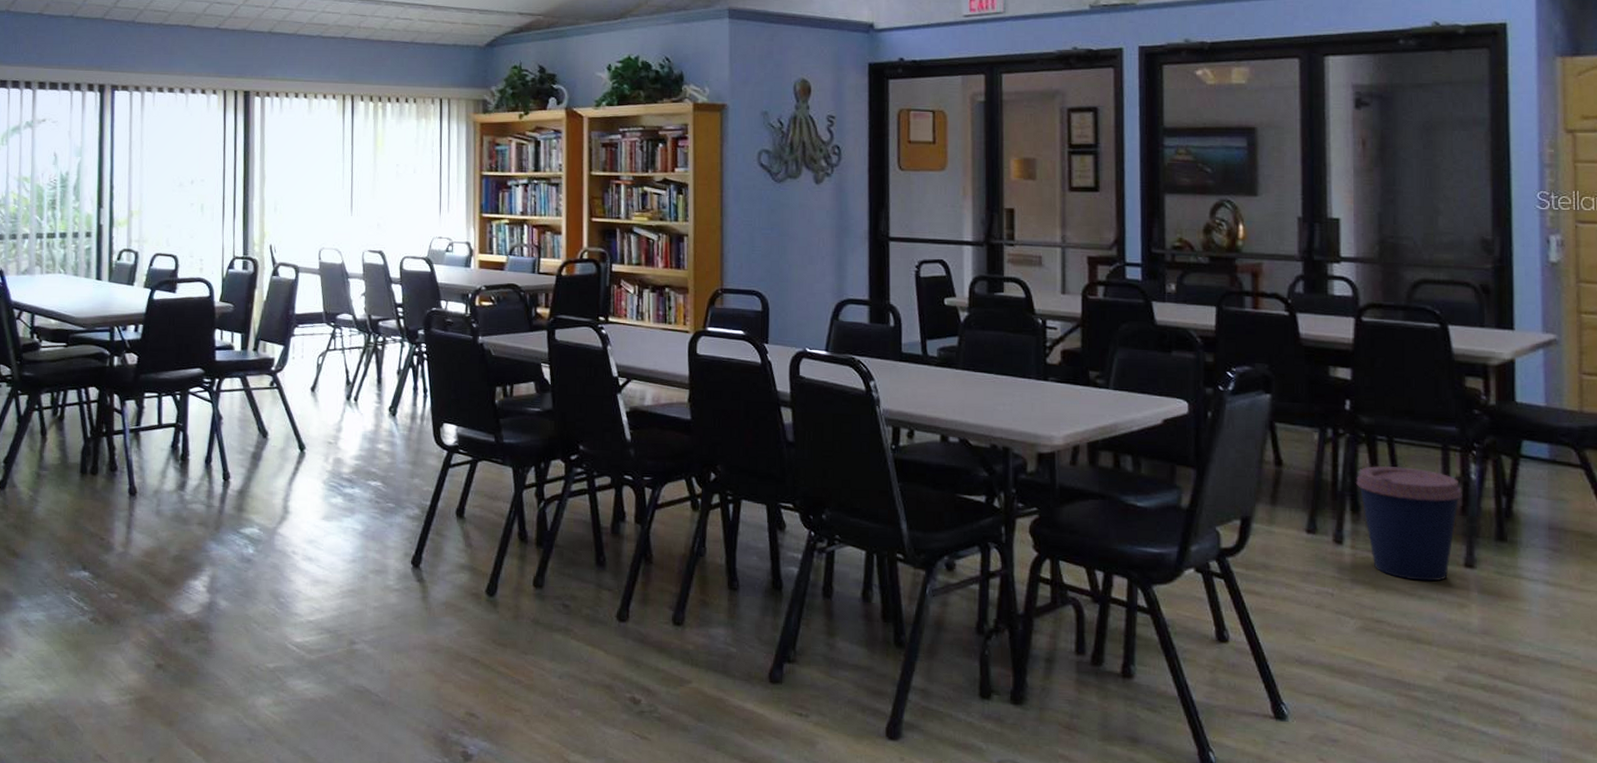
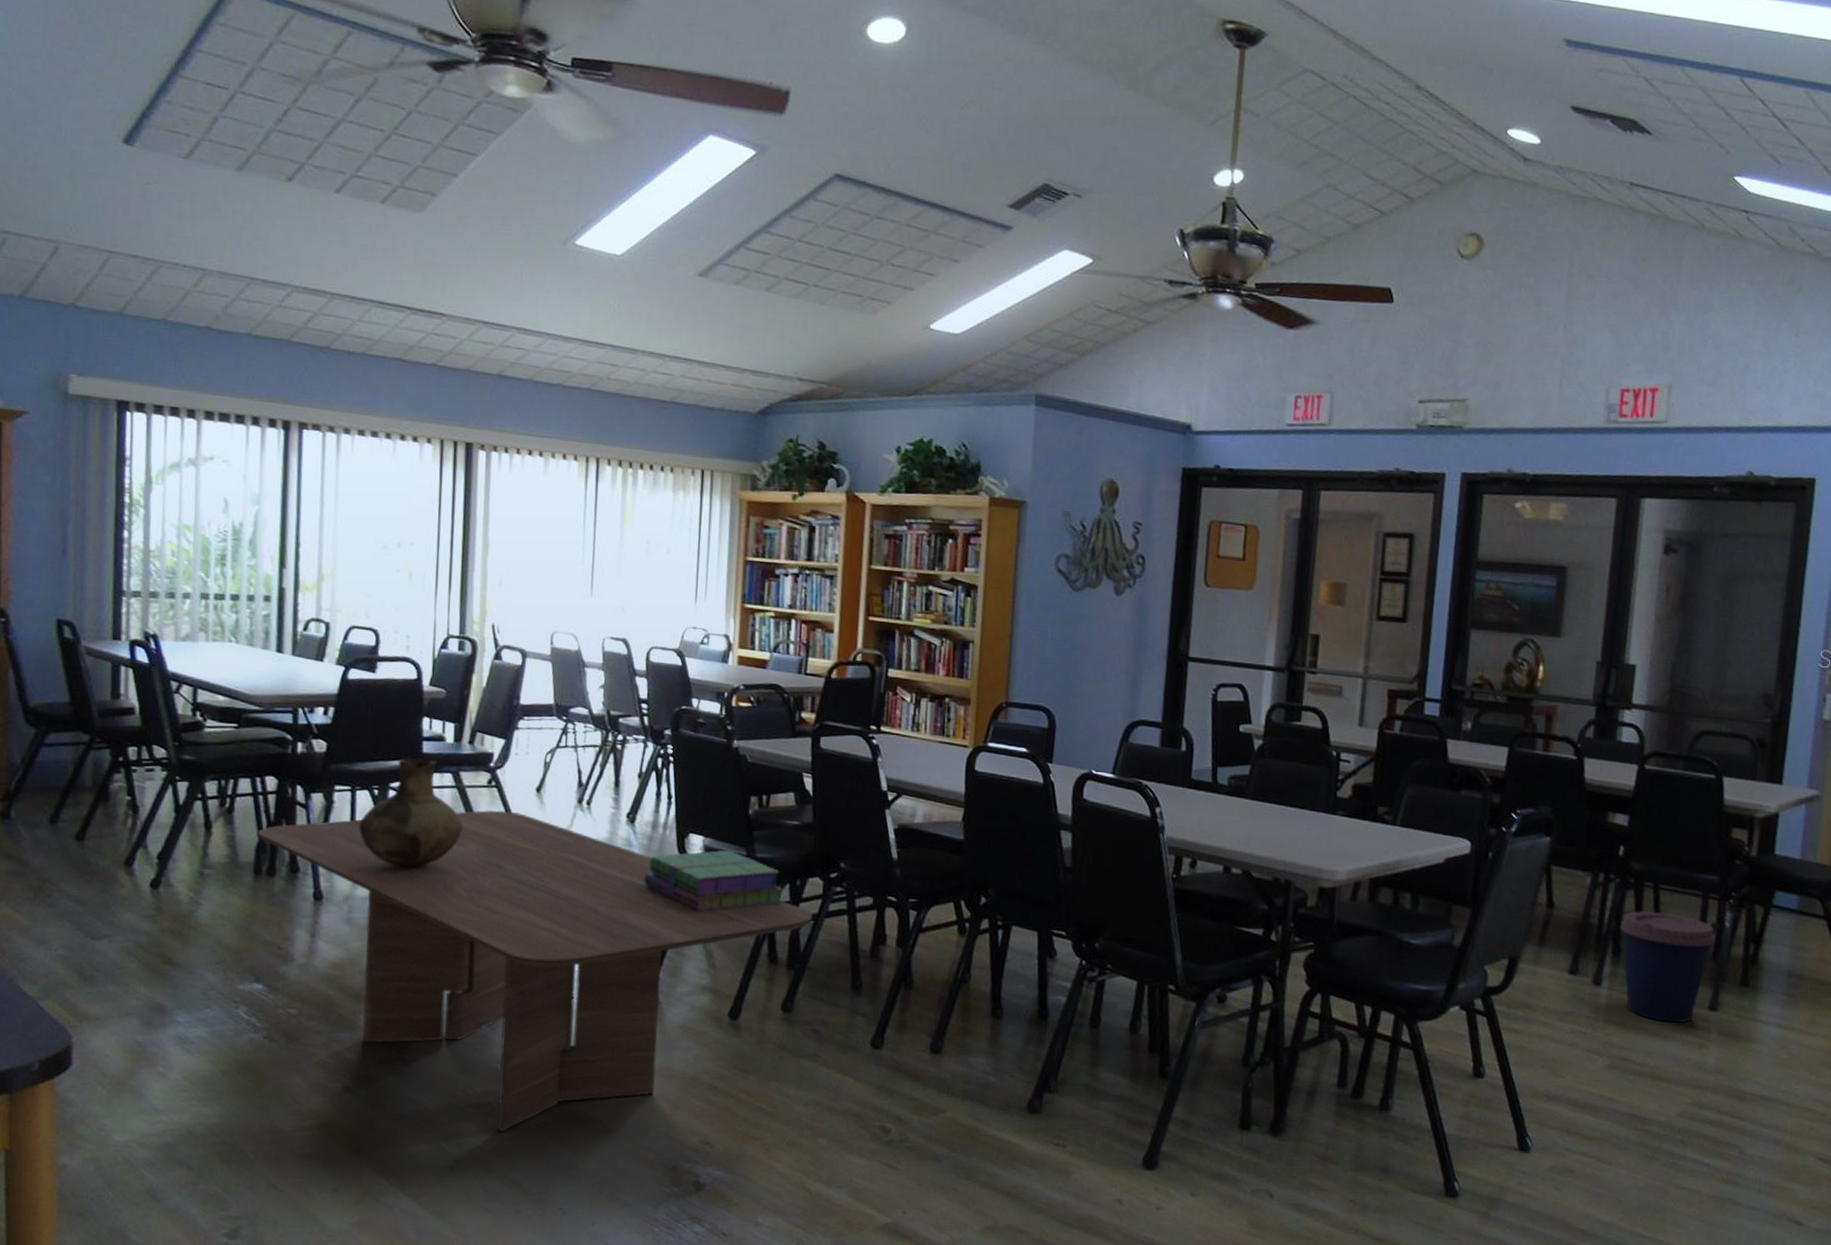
dining table: none [83,409,557,705] -> present [258,810,813,1132]
vase: none [164,366,250,463] -> present [358,758,463,867]
stack of books: none [406,437,530,495] -> present [644,850,784,912]

